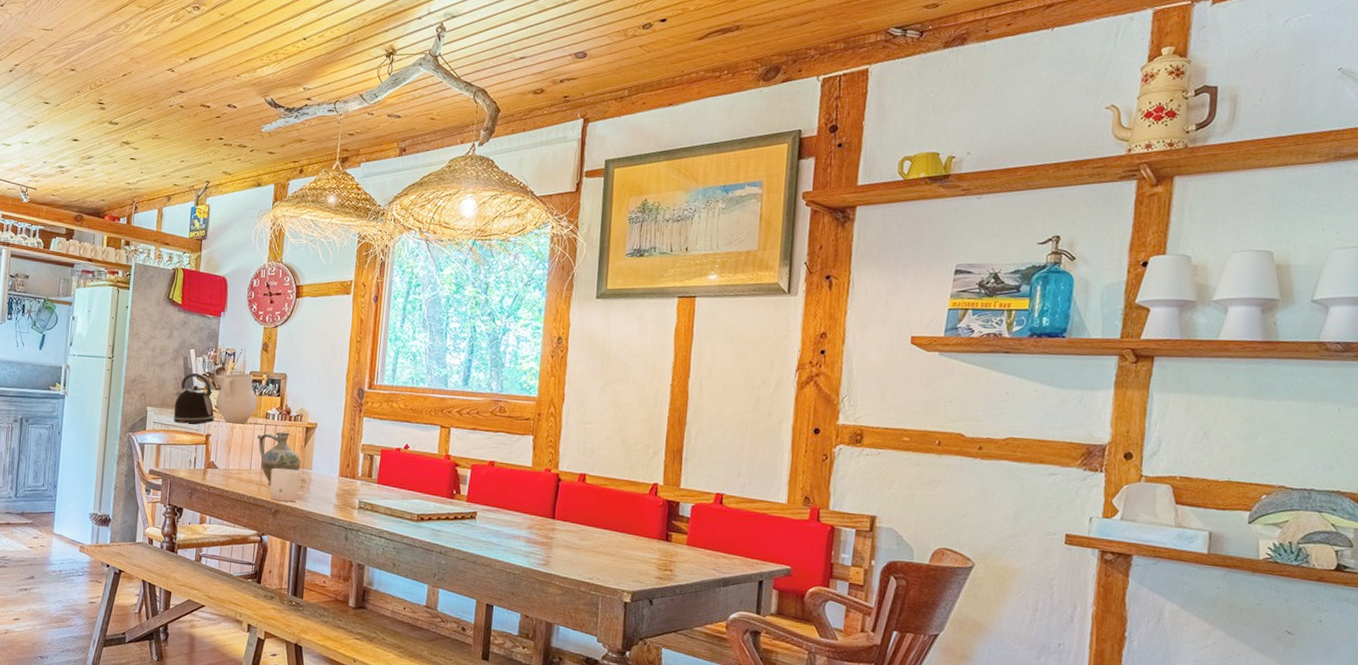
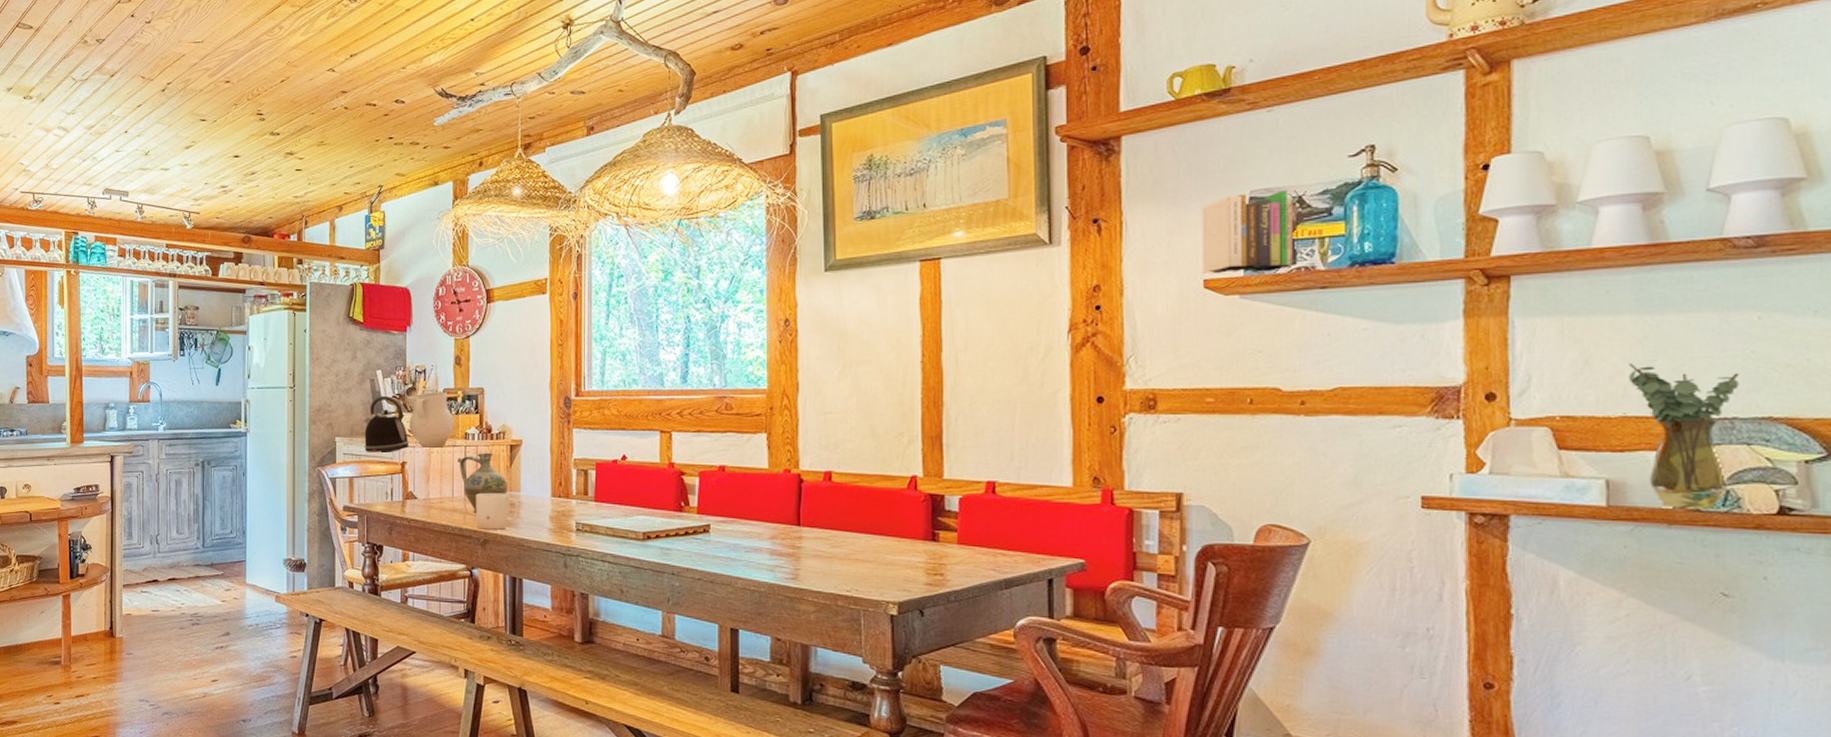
books: none [910,266,994,335] -> present [1201,190,1298,273]
vase: none [1235,437,1319,562] -> present [1628,363,1739,509]

